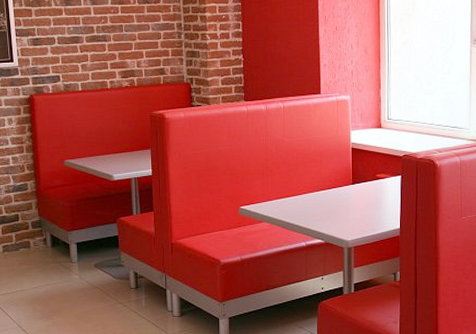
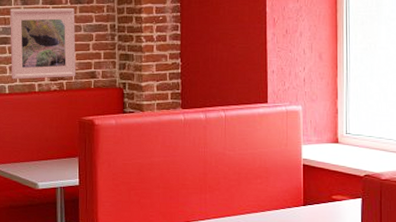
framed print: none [79,8,146,78] -> present [9,8,76,80]

